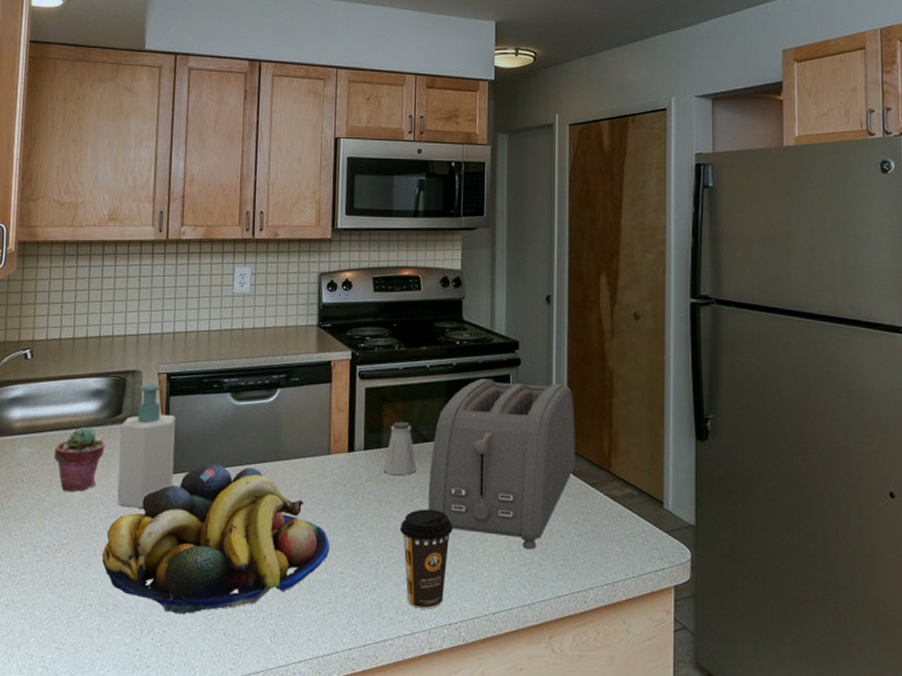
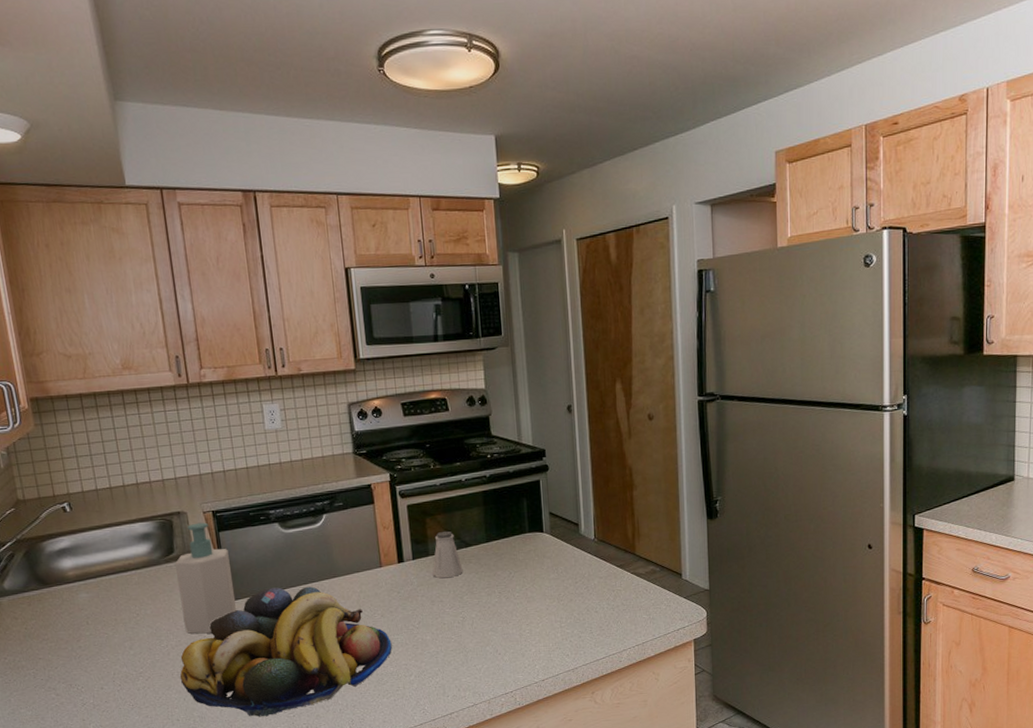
potted succulent: present [54,426,105,491] -> none [113,567,164,627]
coffee cup: present [399,509,453,609] -> none [453,603,501,685]
toaster: present [428,379,575,550] -> none [475,484,604,626]

